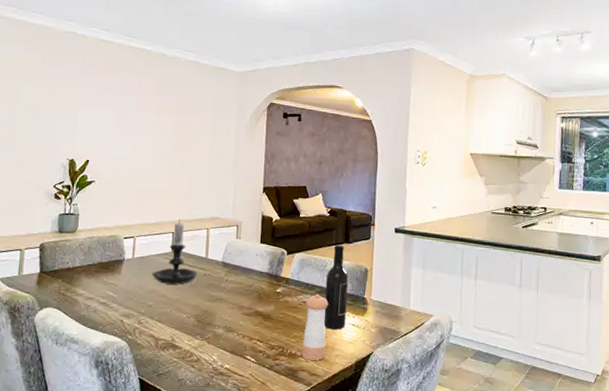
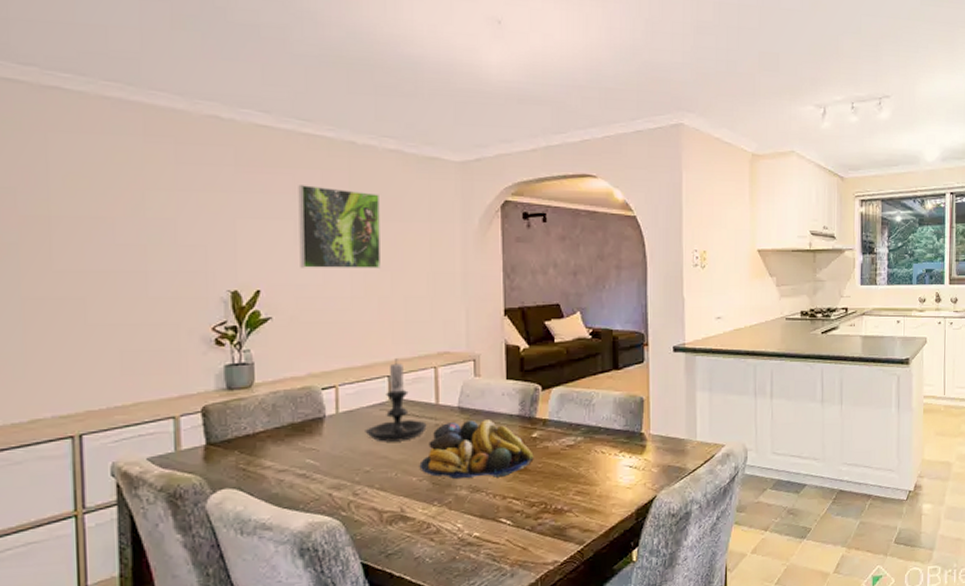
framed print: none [118,84,179,149] -> present [298,185,380,268]
fruit bowl: none [189,273,277,322] -> present [419,420,534,479]
pepper shaker: present [301,293,328,360] -> none [569,434,600,514]
wine bottle: present [323,244,349,330] -> none [592,372,621,475]

